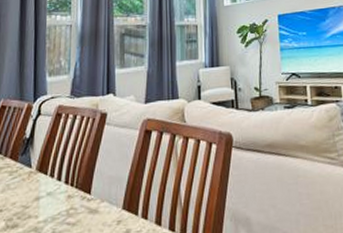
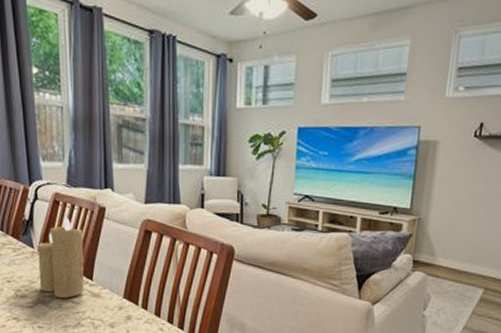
candle: none [33,130,84,222] -> present [36,218,85,299]

